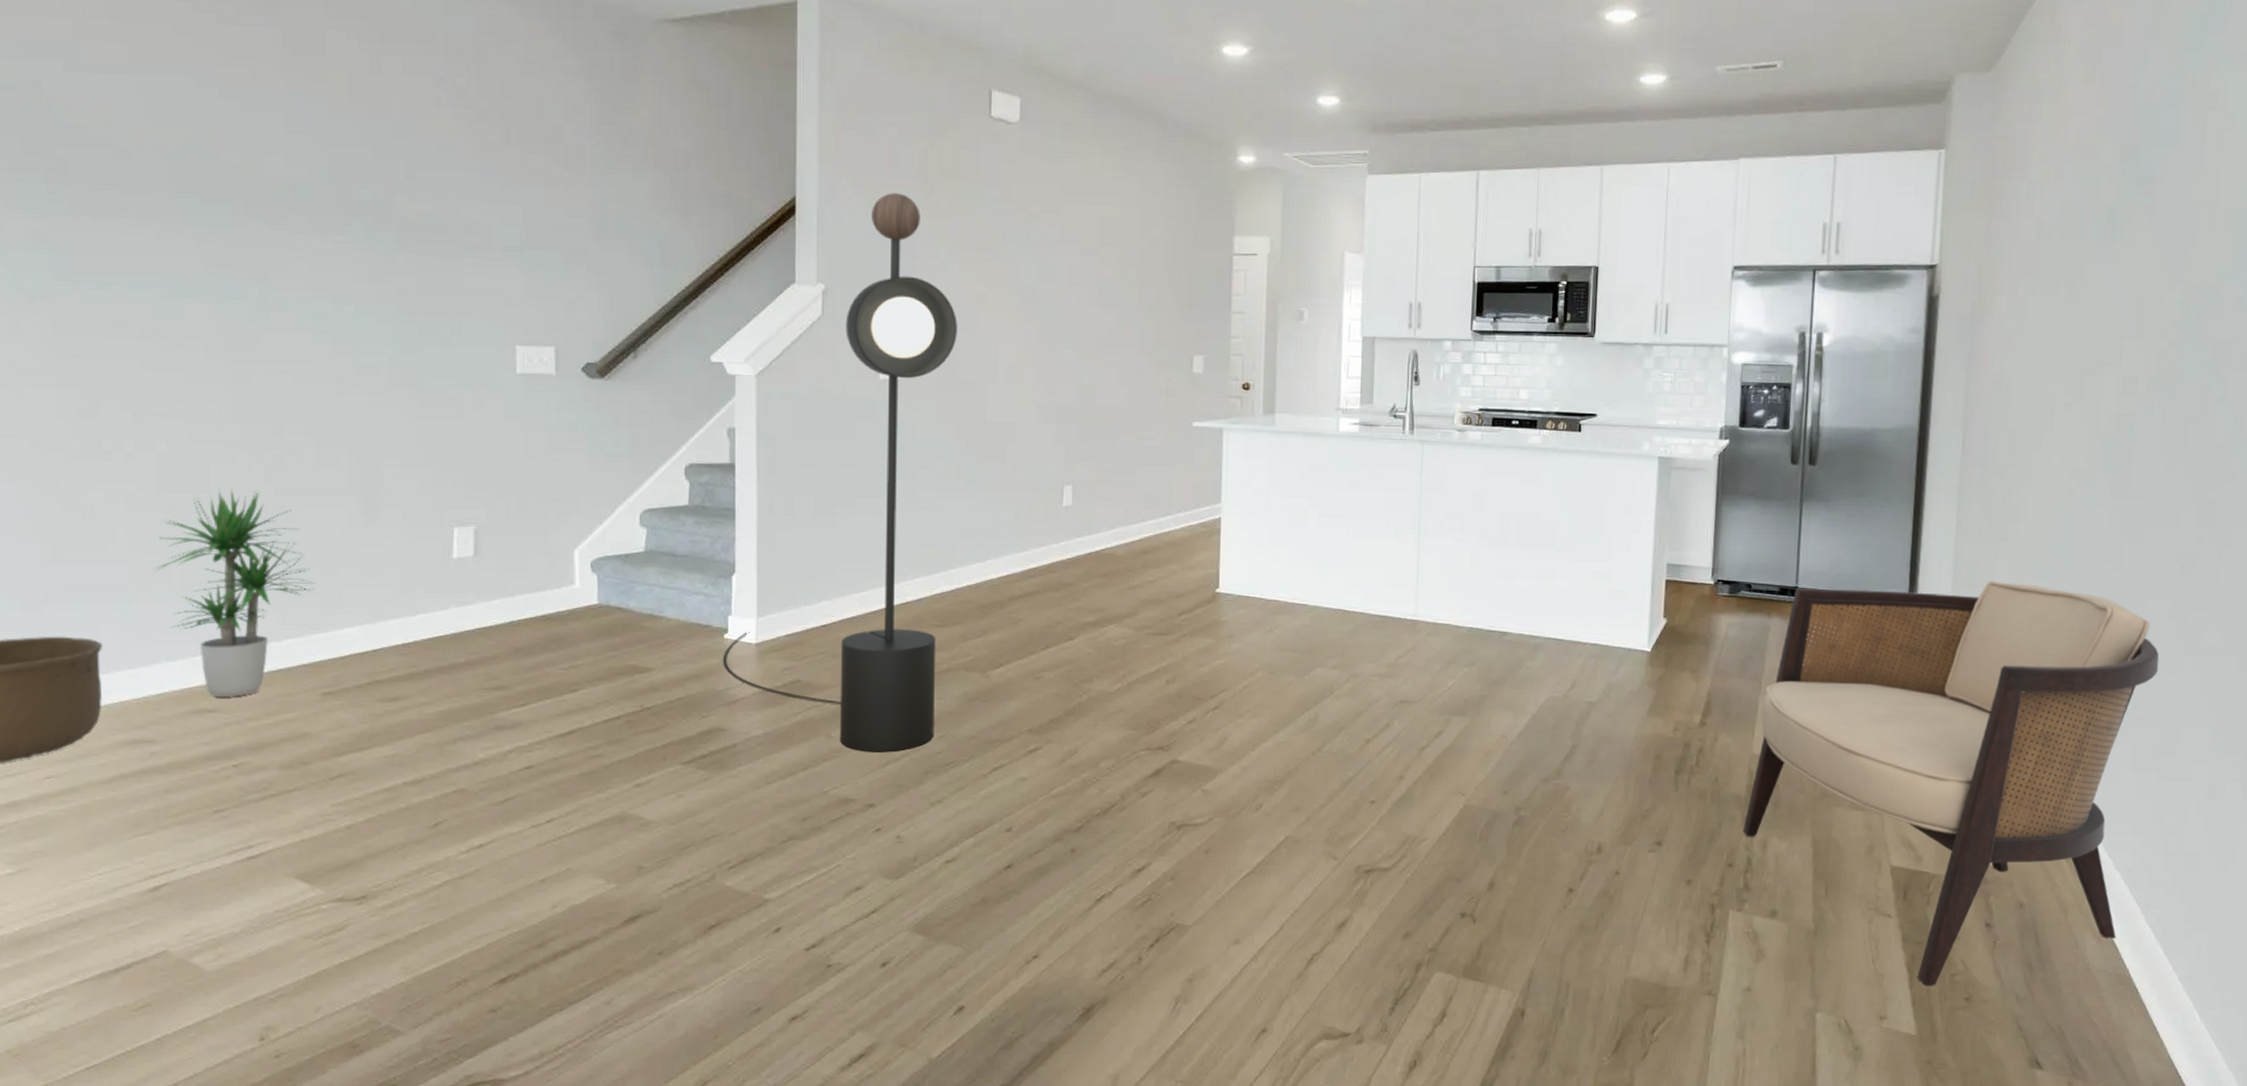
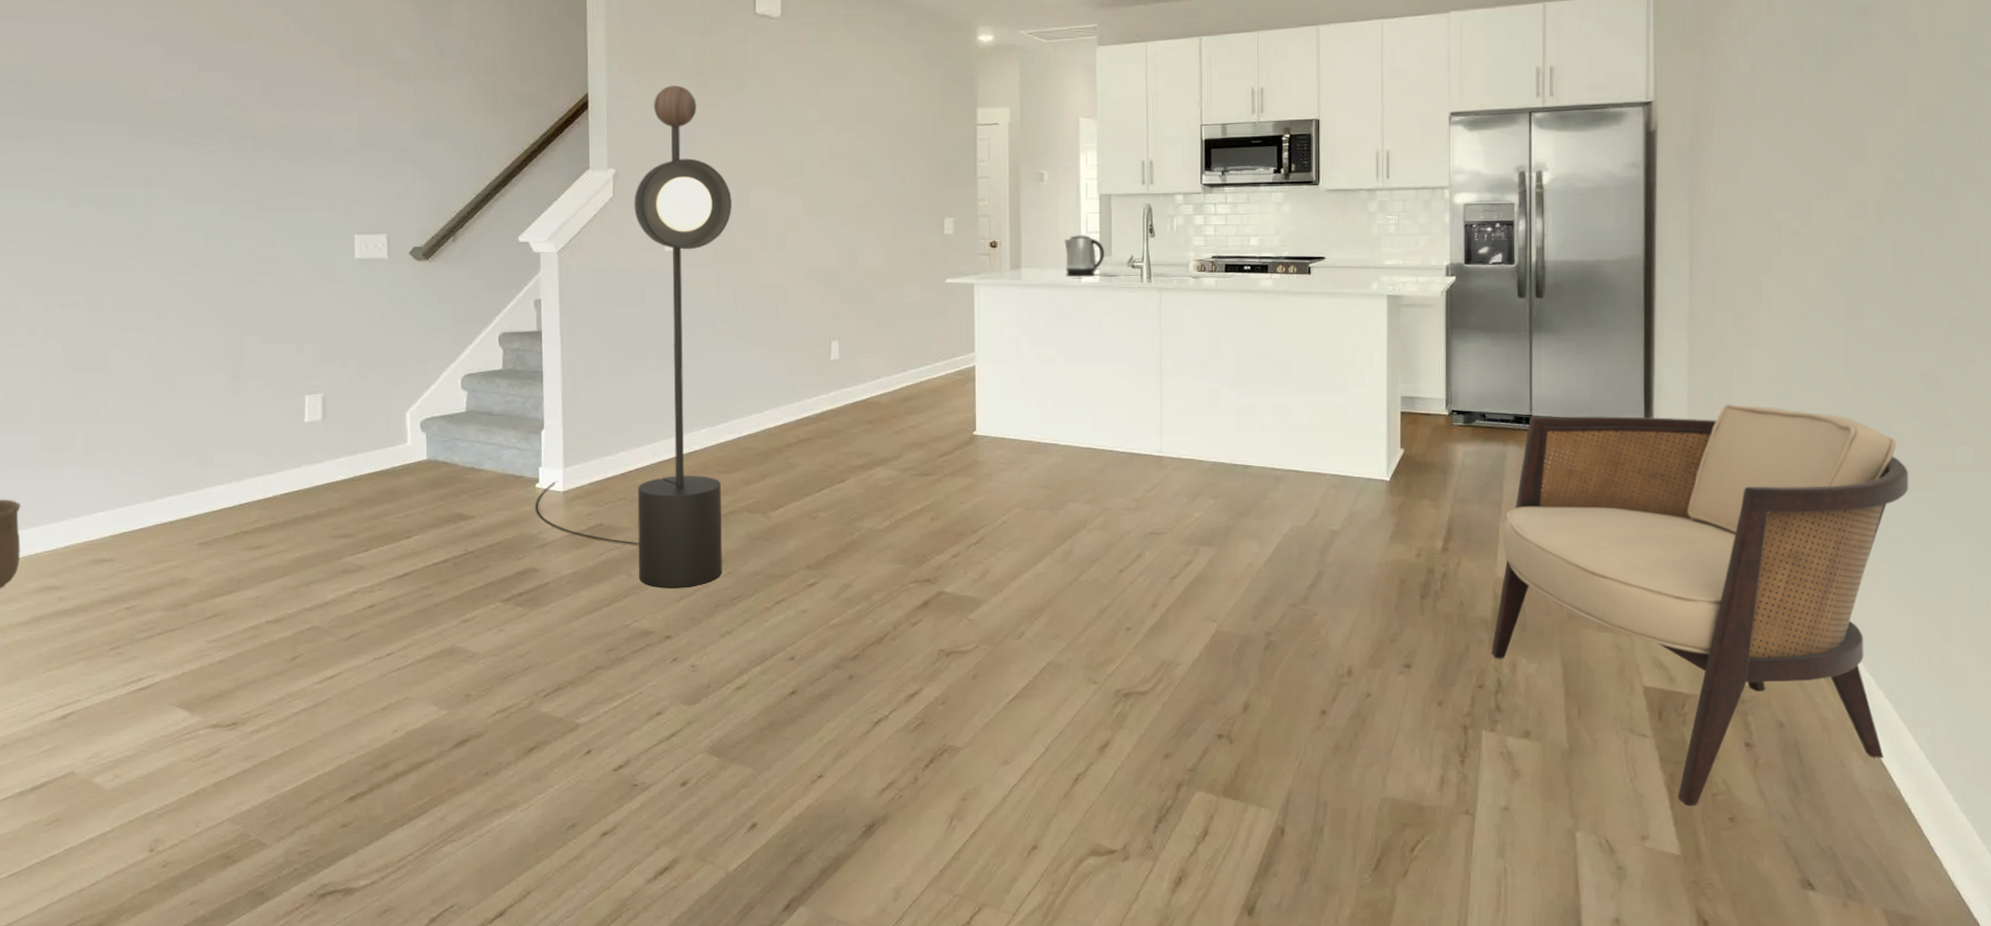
potted plant: present [154,489,316,698] -> none [61,368,192,549]
kettle: none [1323,380,1366,427] -> present [1064,235,1105,278]

